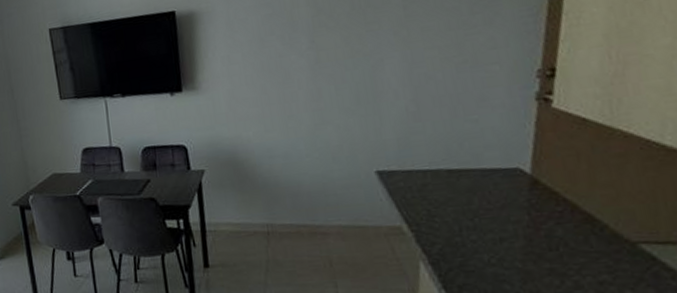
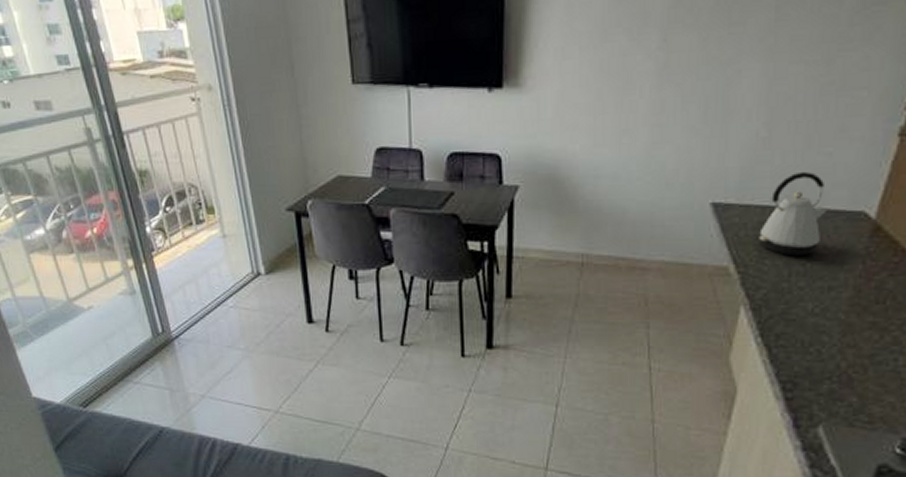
kettle: none [425,137,484,212] -> present [759,171,827,255]

